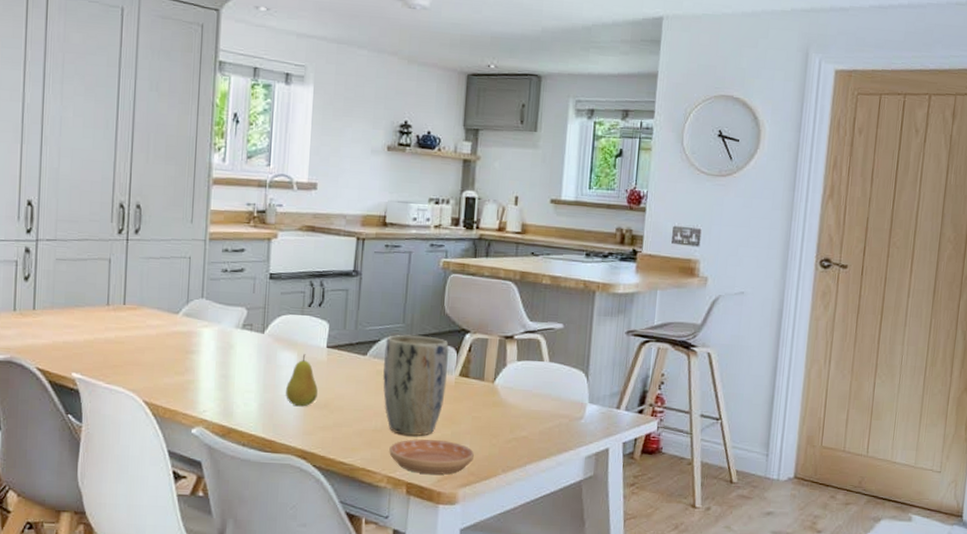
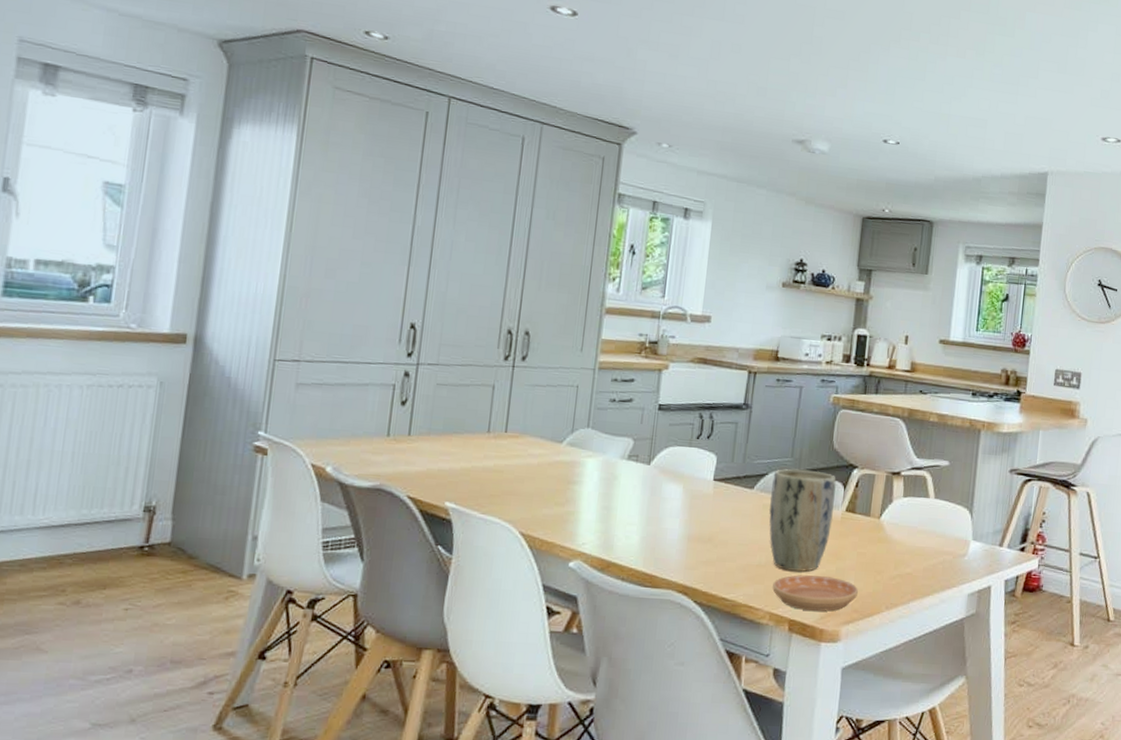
fruit: present [285,354,318,407] -> none [668,486,703,541]

